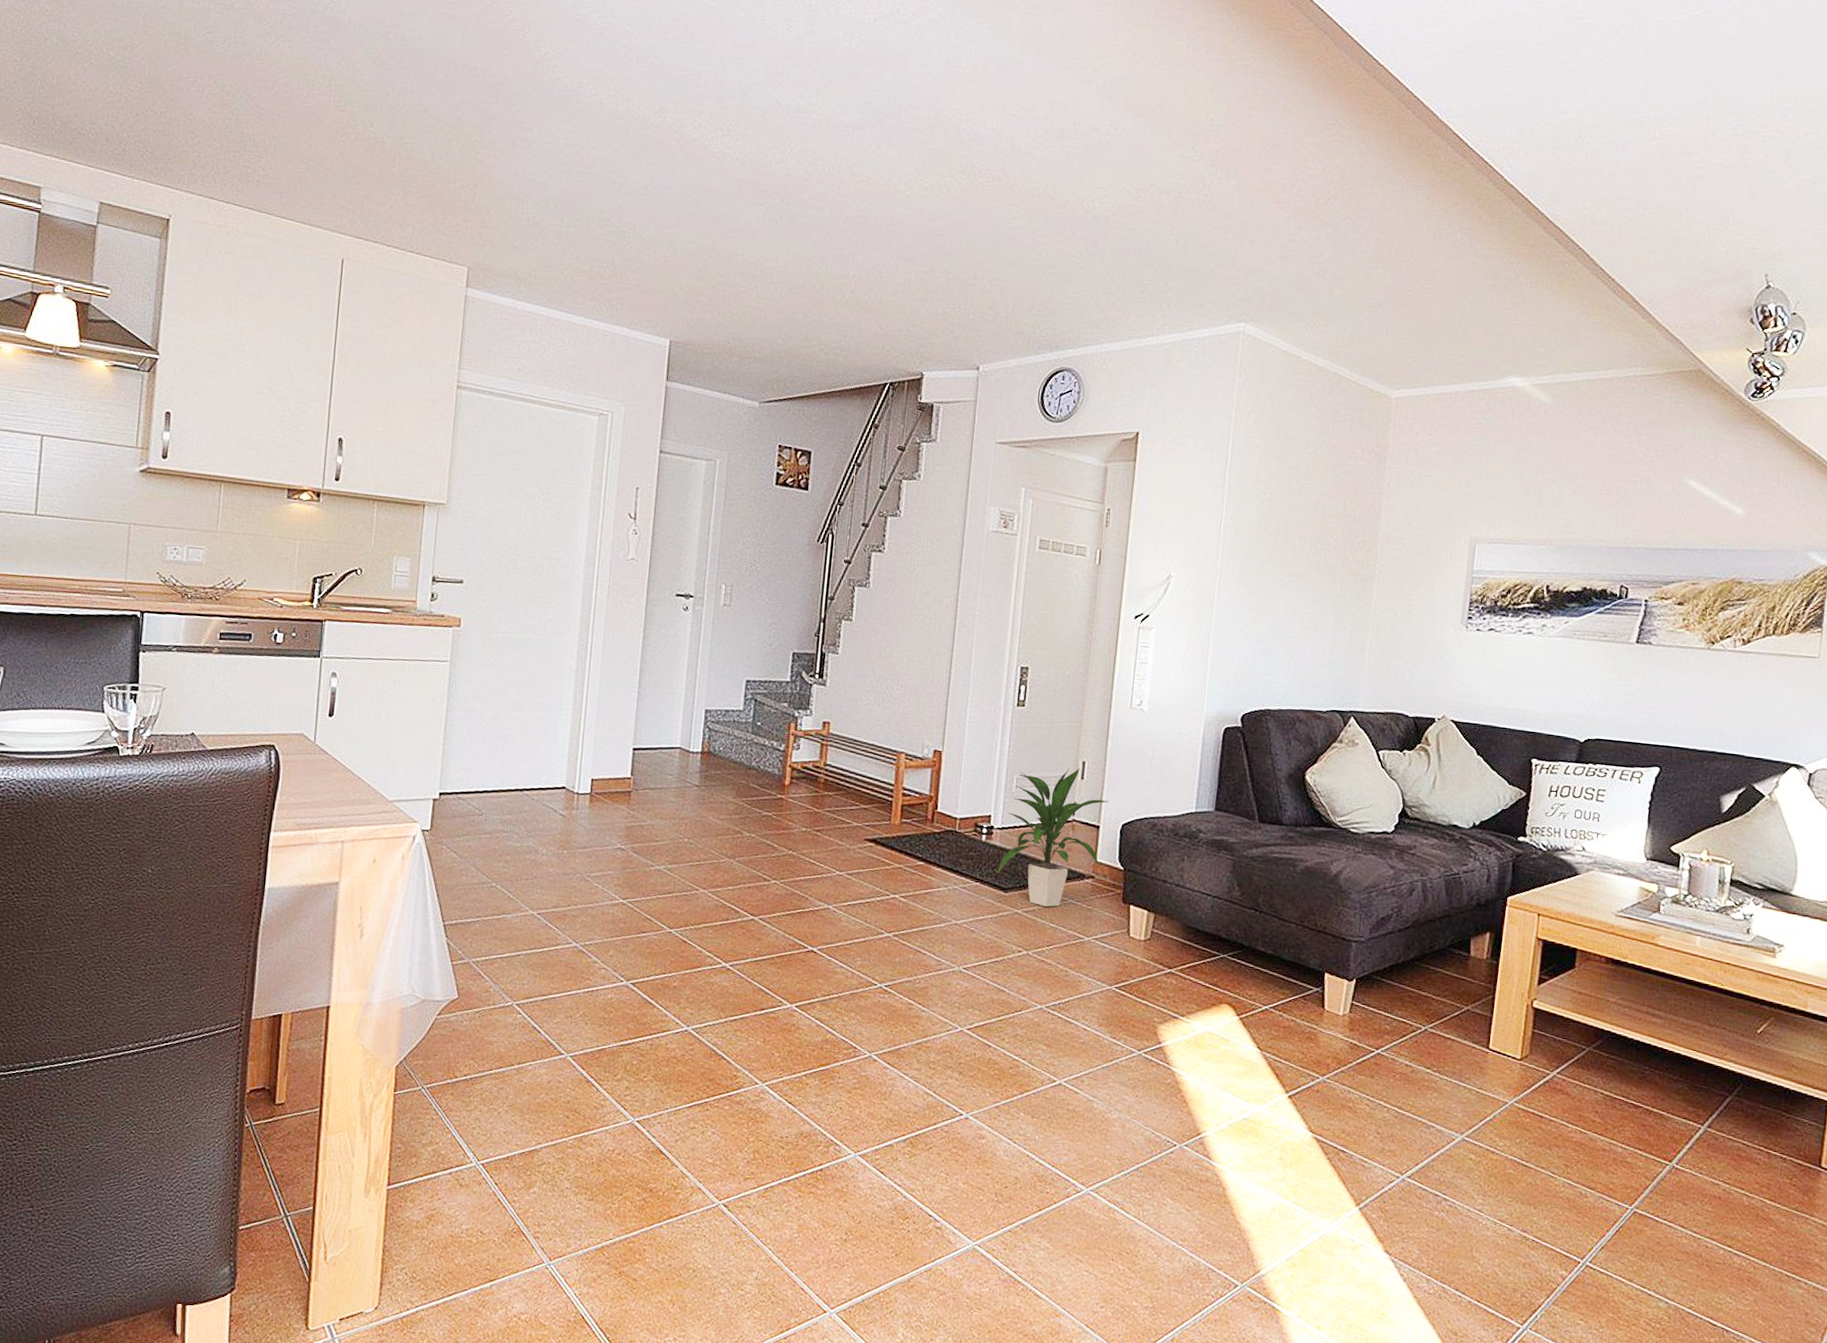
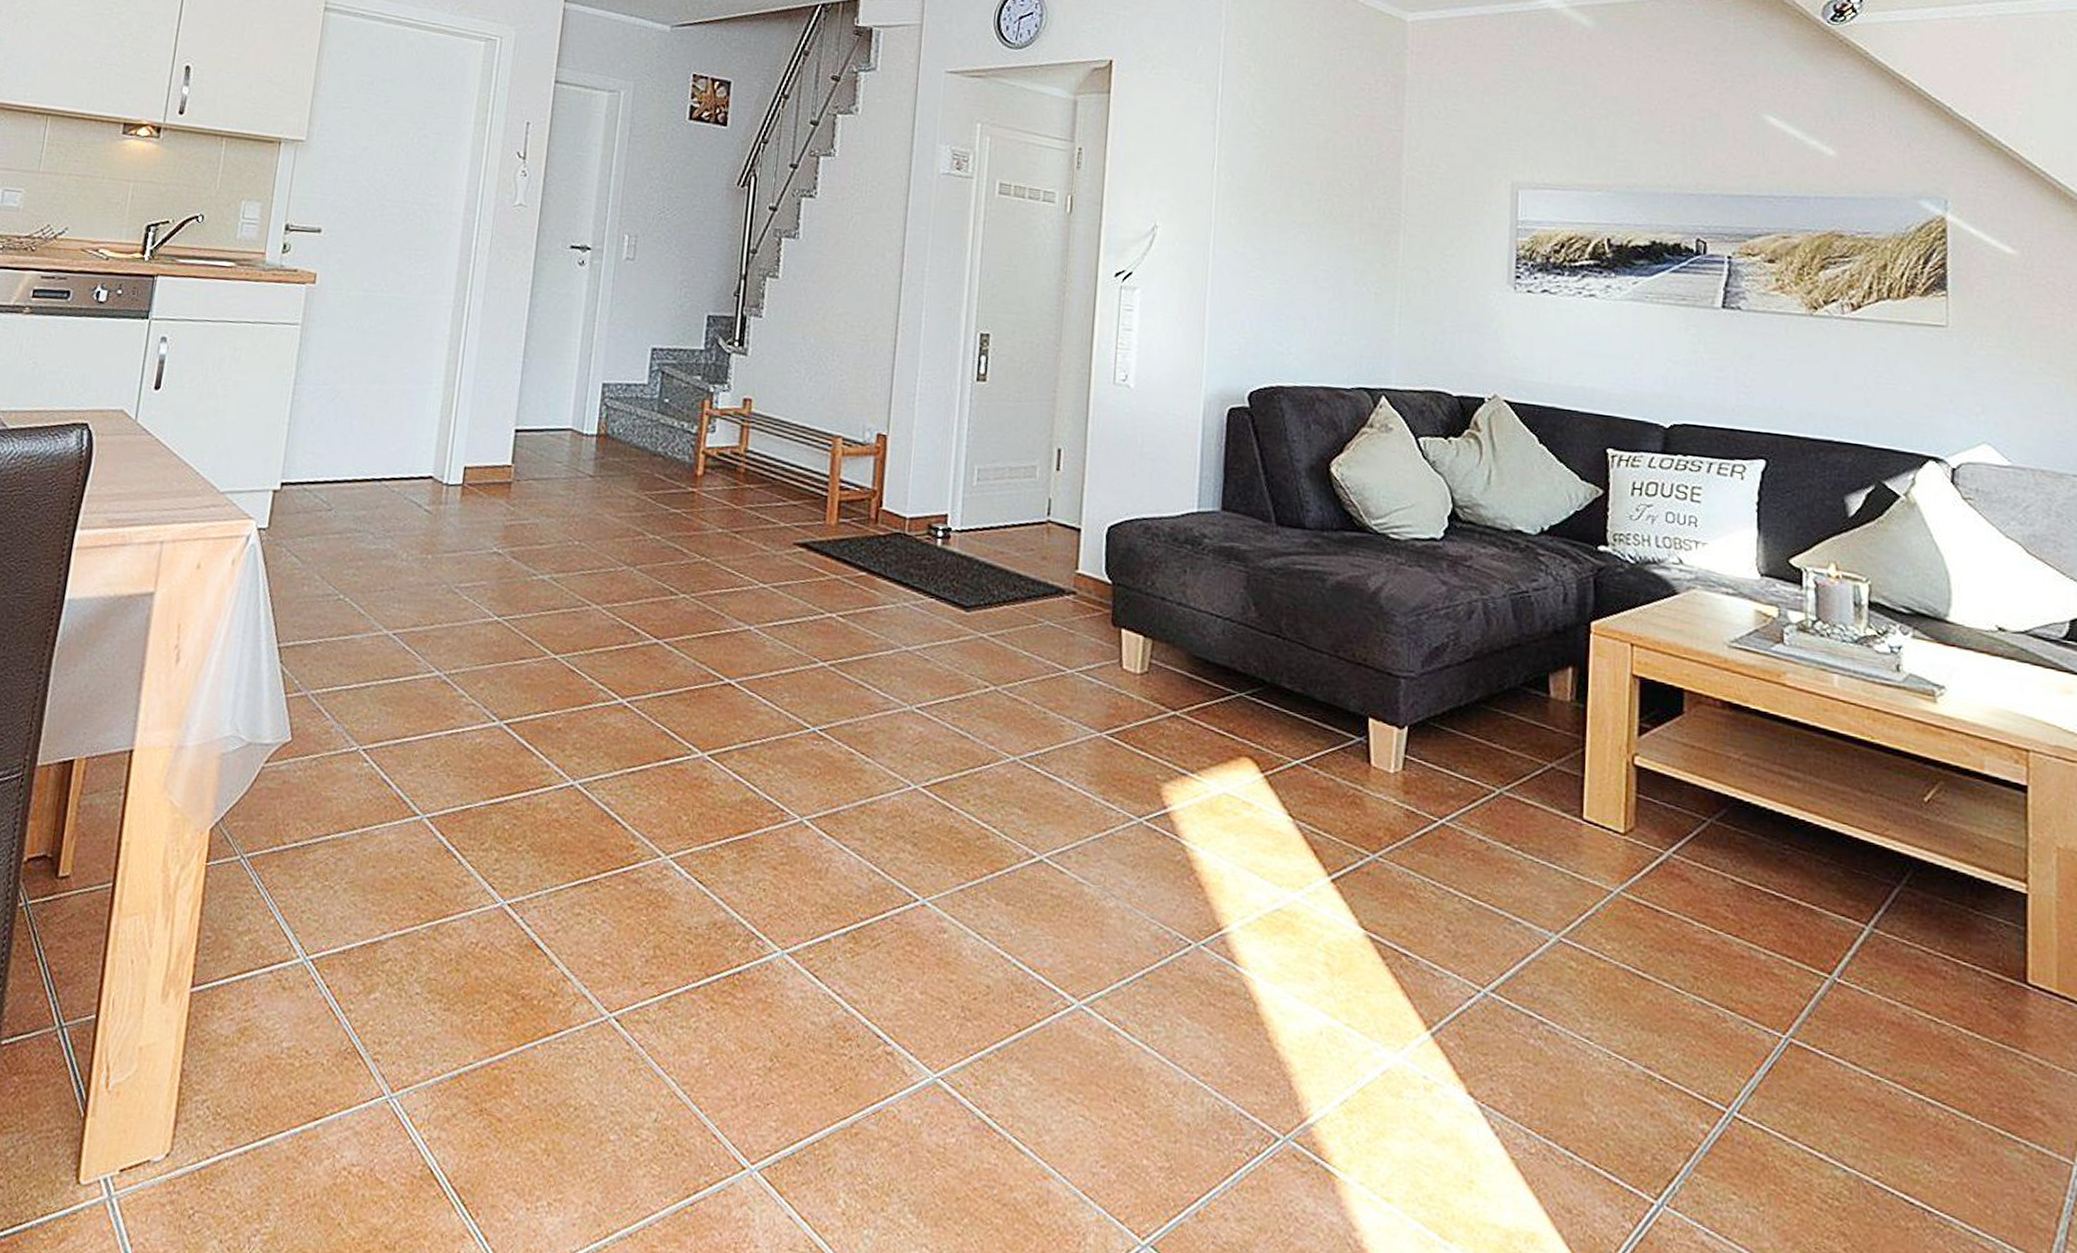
indoor plant: present [996,768,1109,907] -> none [956,456,1091,630]

